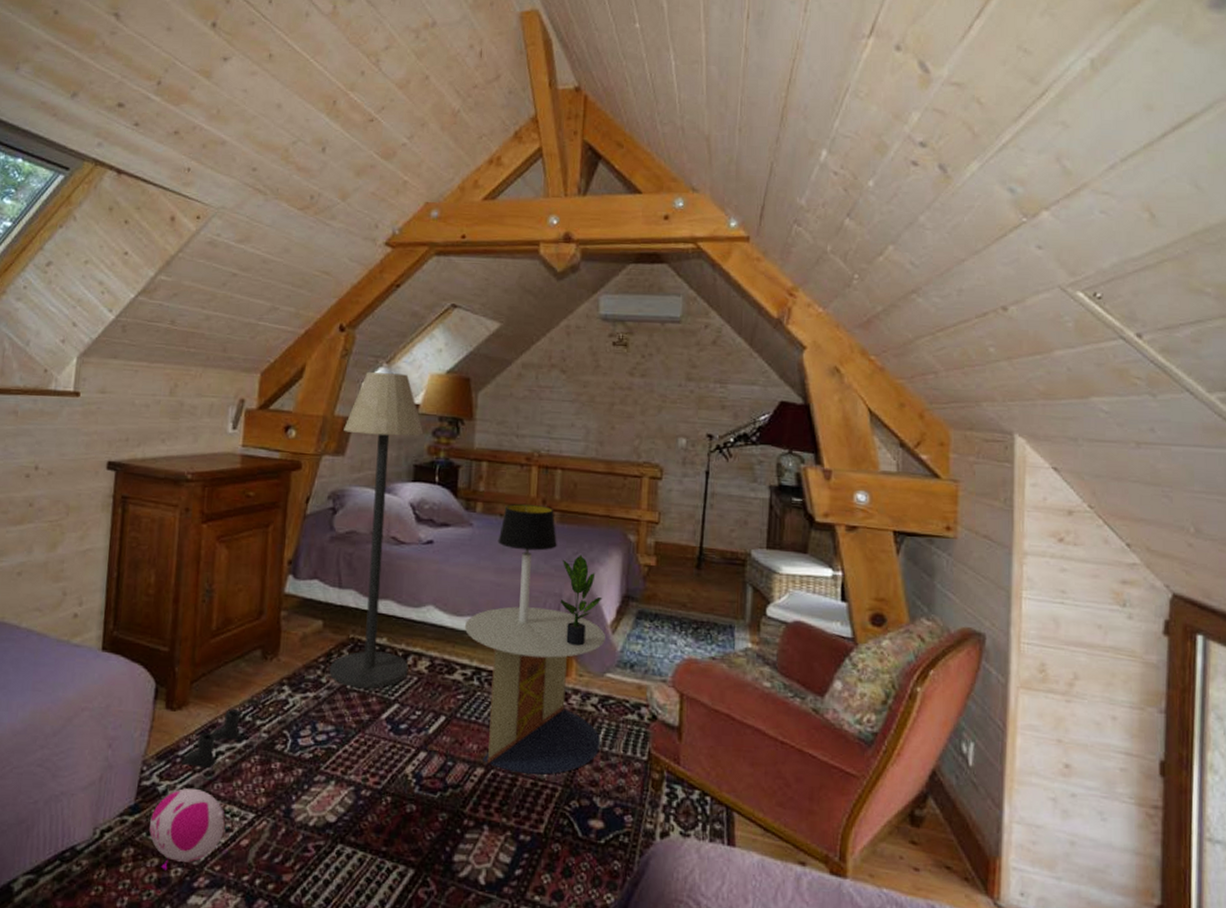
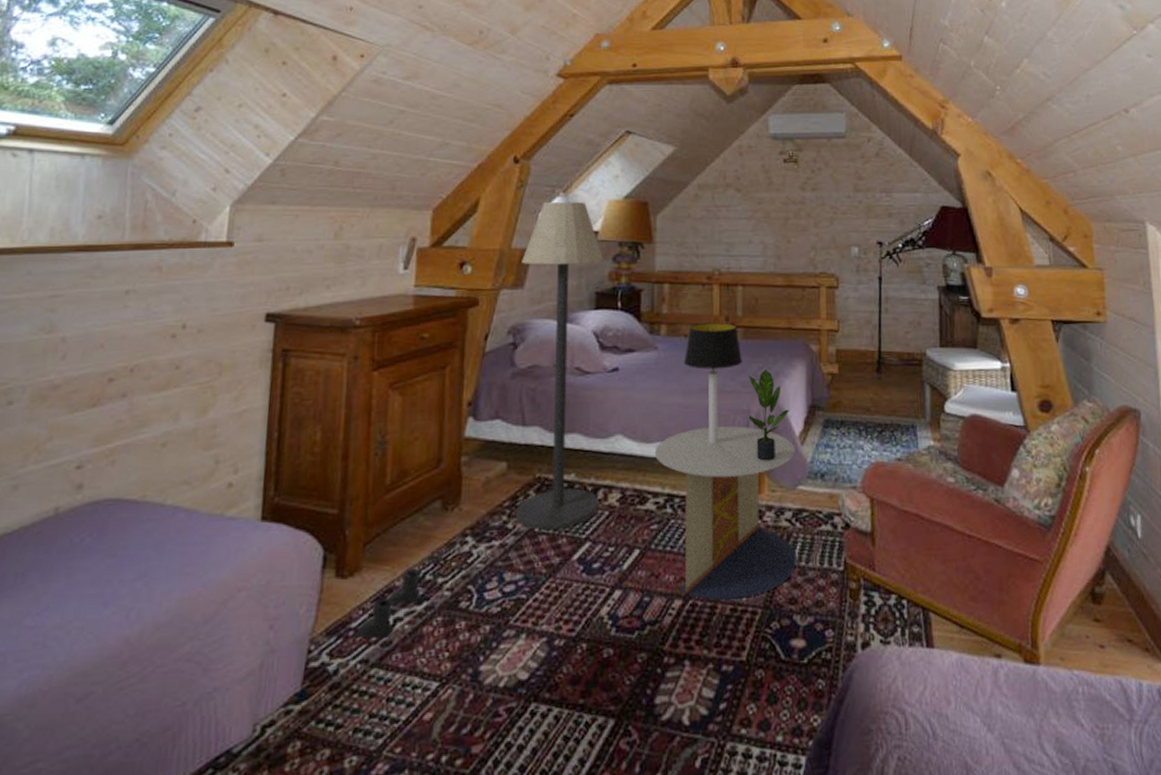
plush toy: present [149,788,226,871] -> none [319,662,407,762]

